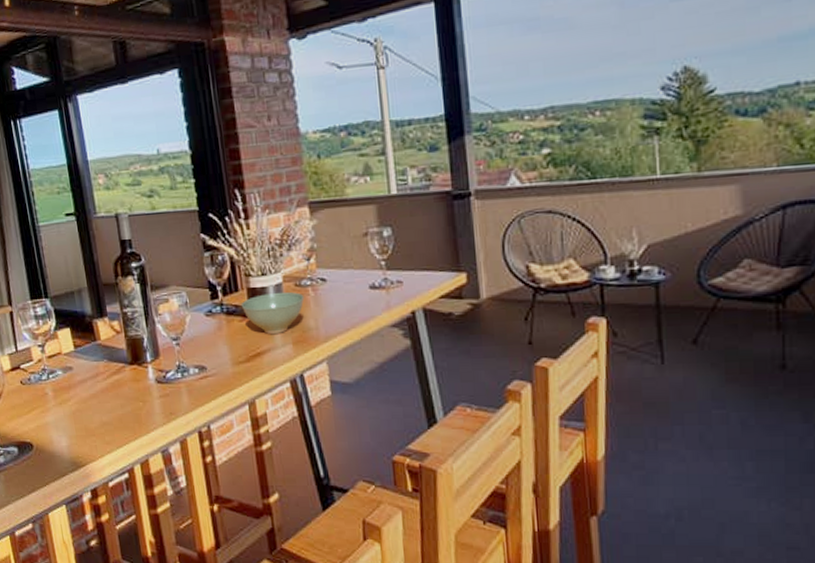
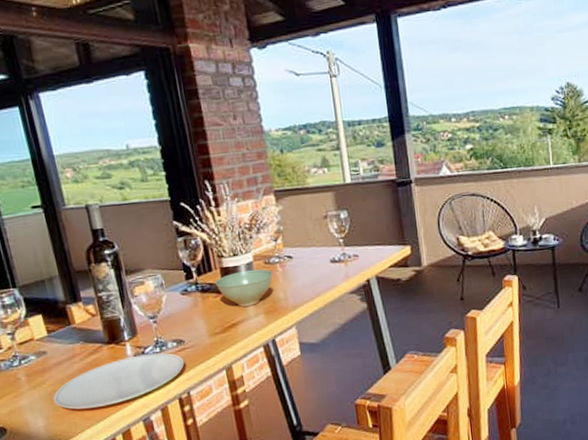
plate: none [77,379,206,433] -> present [53,353,184,410]

